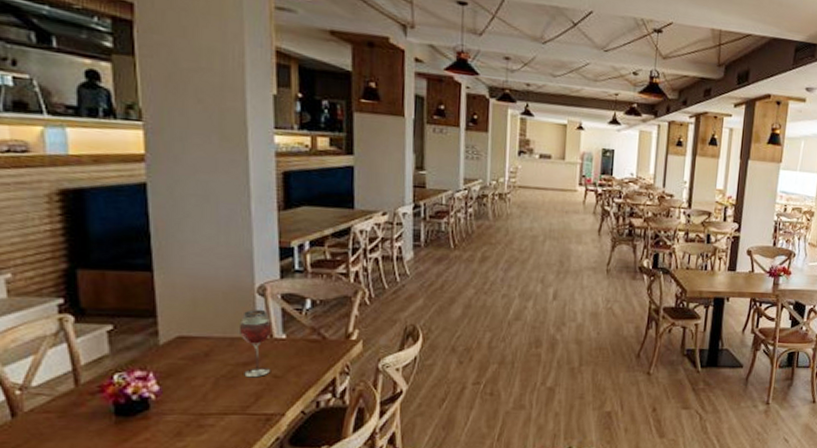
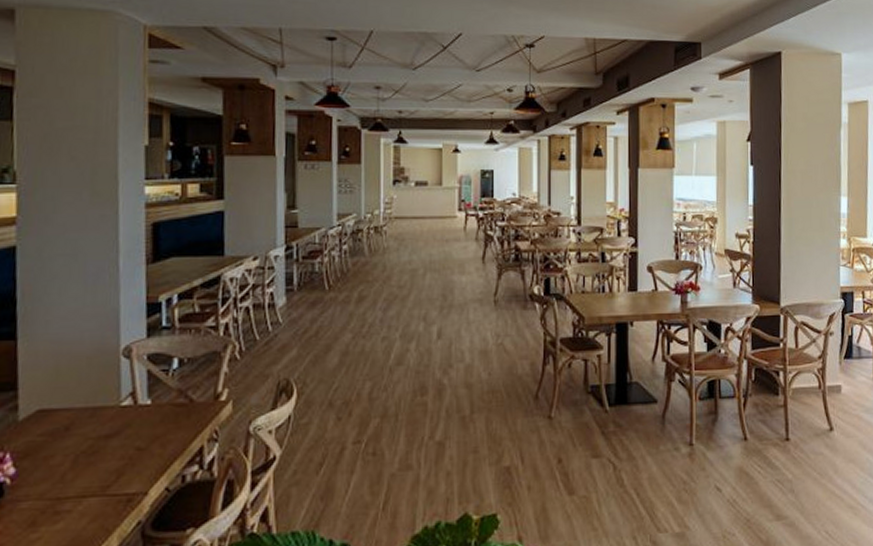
wineglass: present [240,310,271,378] -> none [103,374,136,452]

